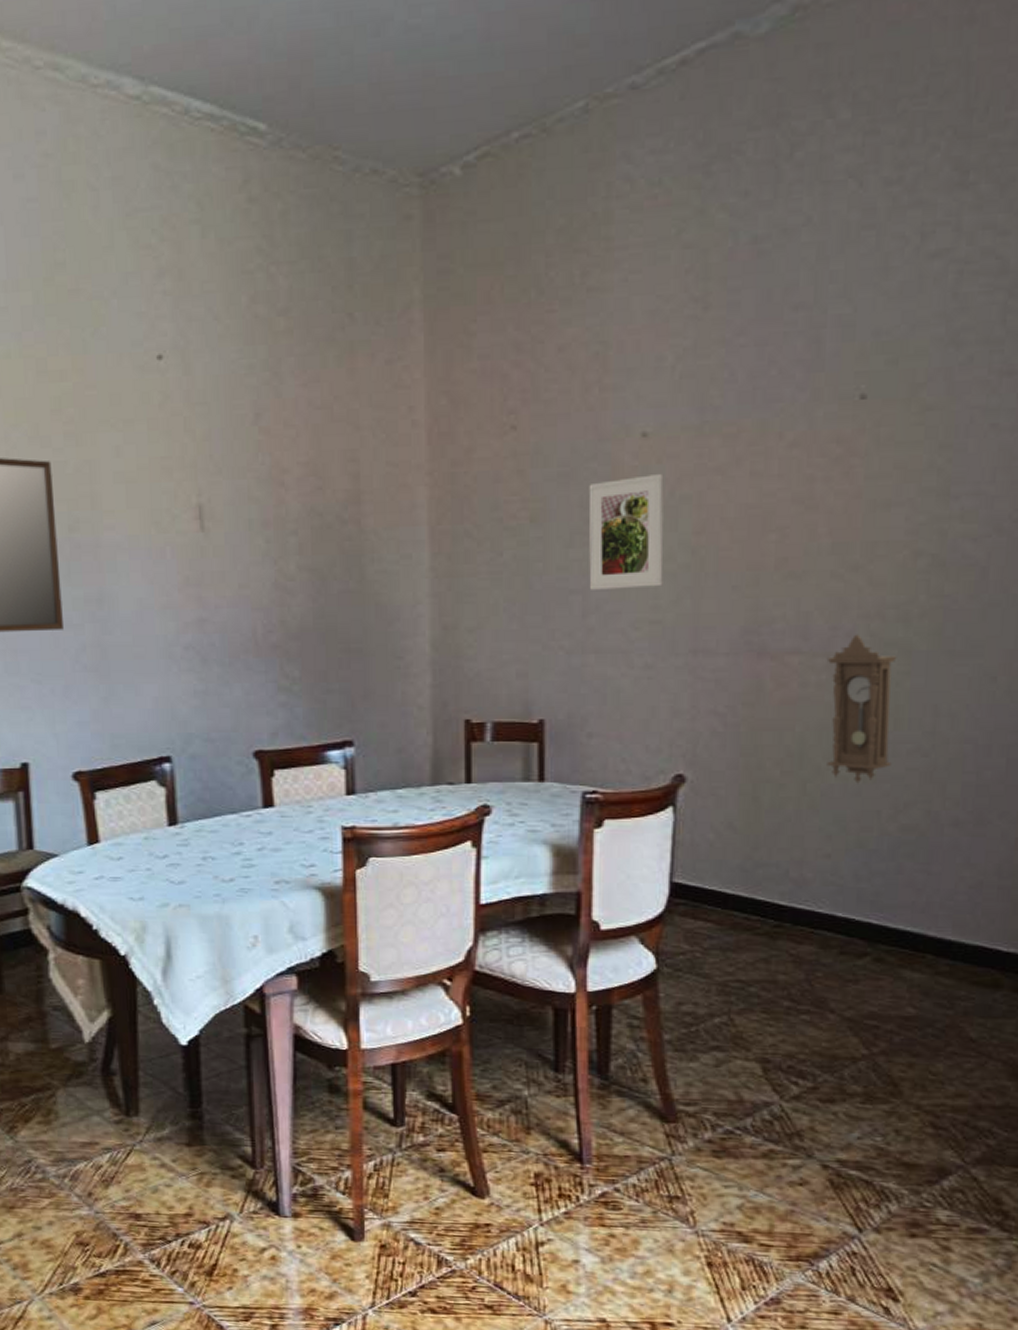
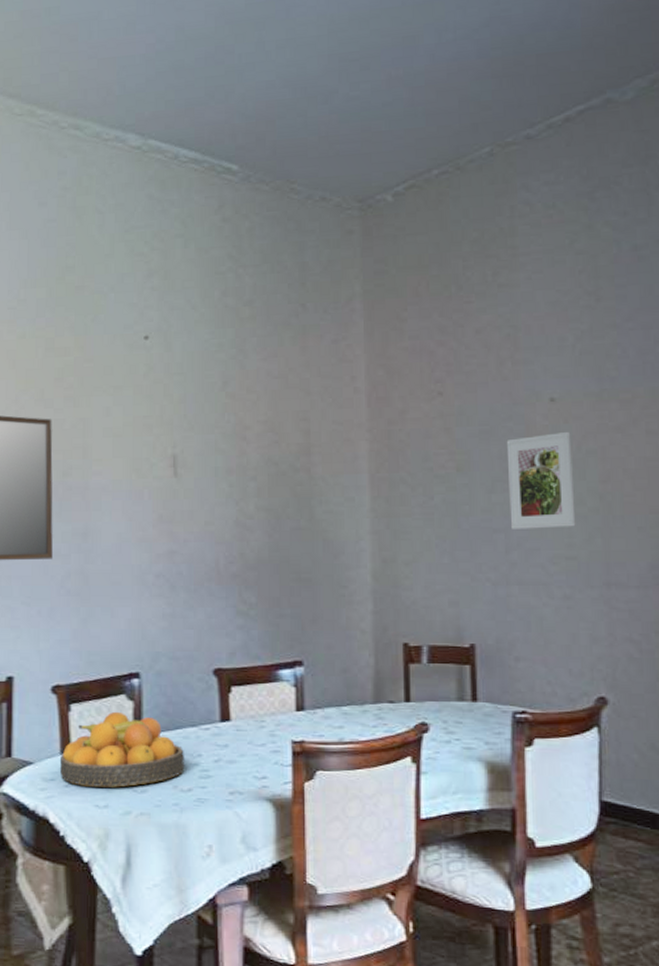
fruit bowl: none [87,798,226,879] -> present [59,711,185,788]

